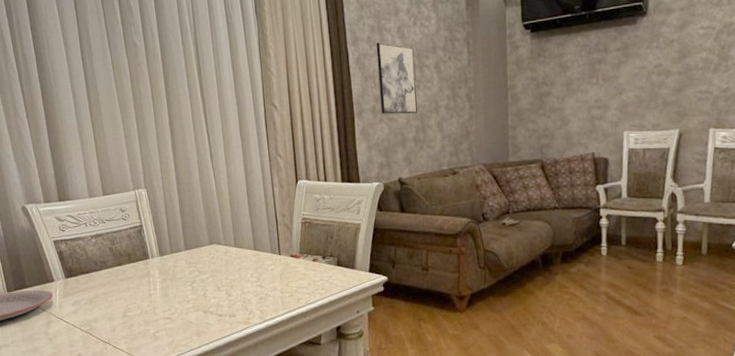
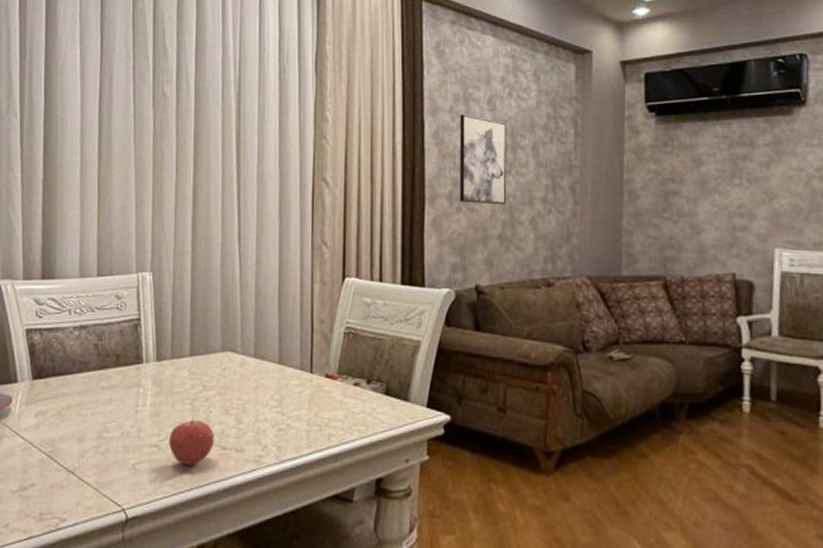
apple: none [178,295,212,330] -> present [169,417,214,466]

